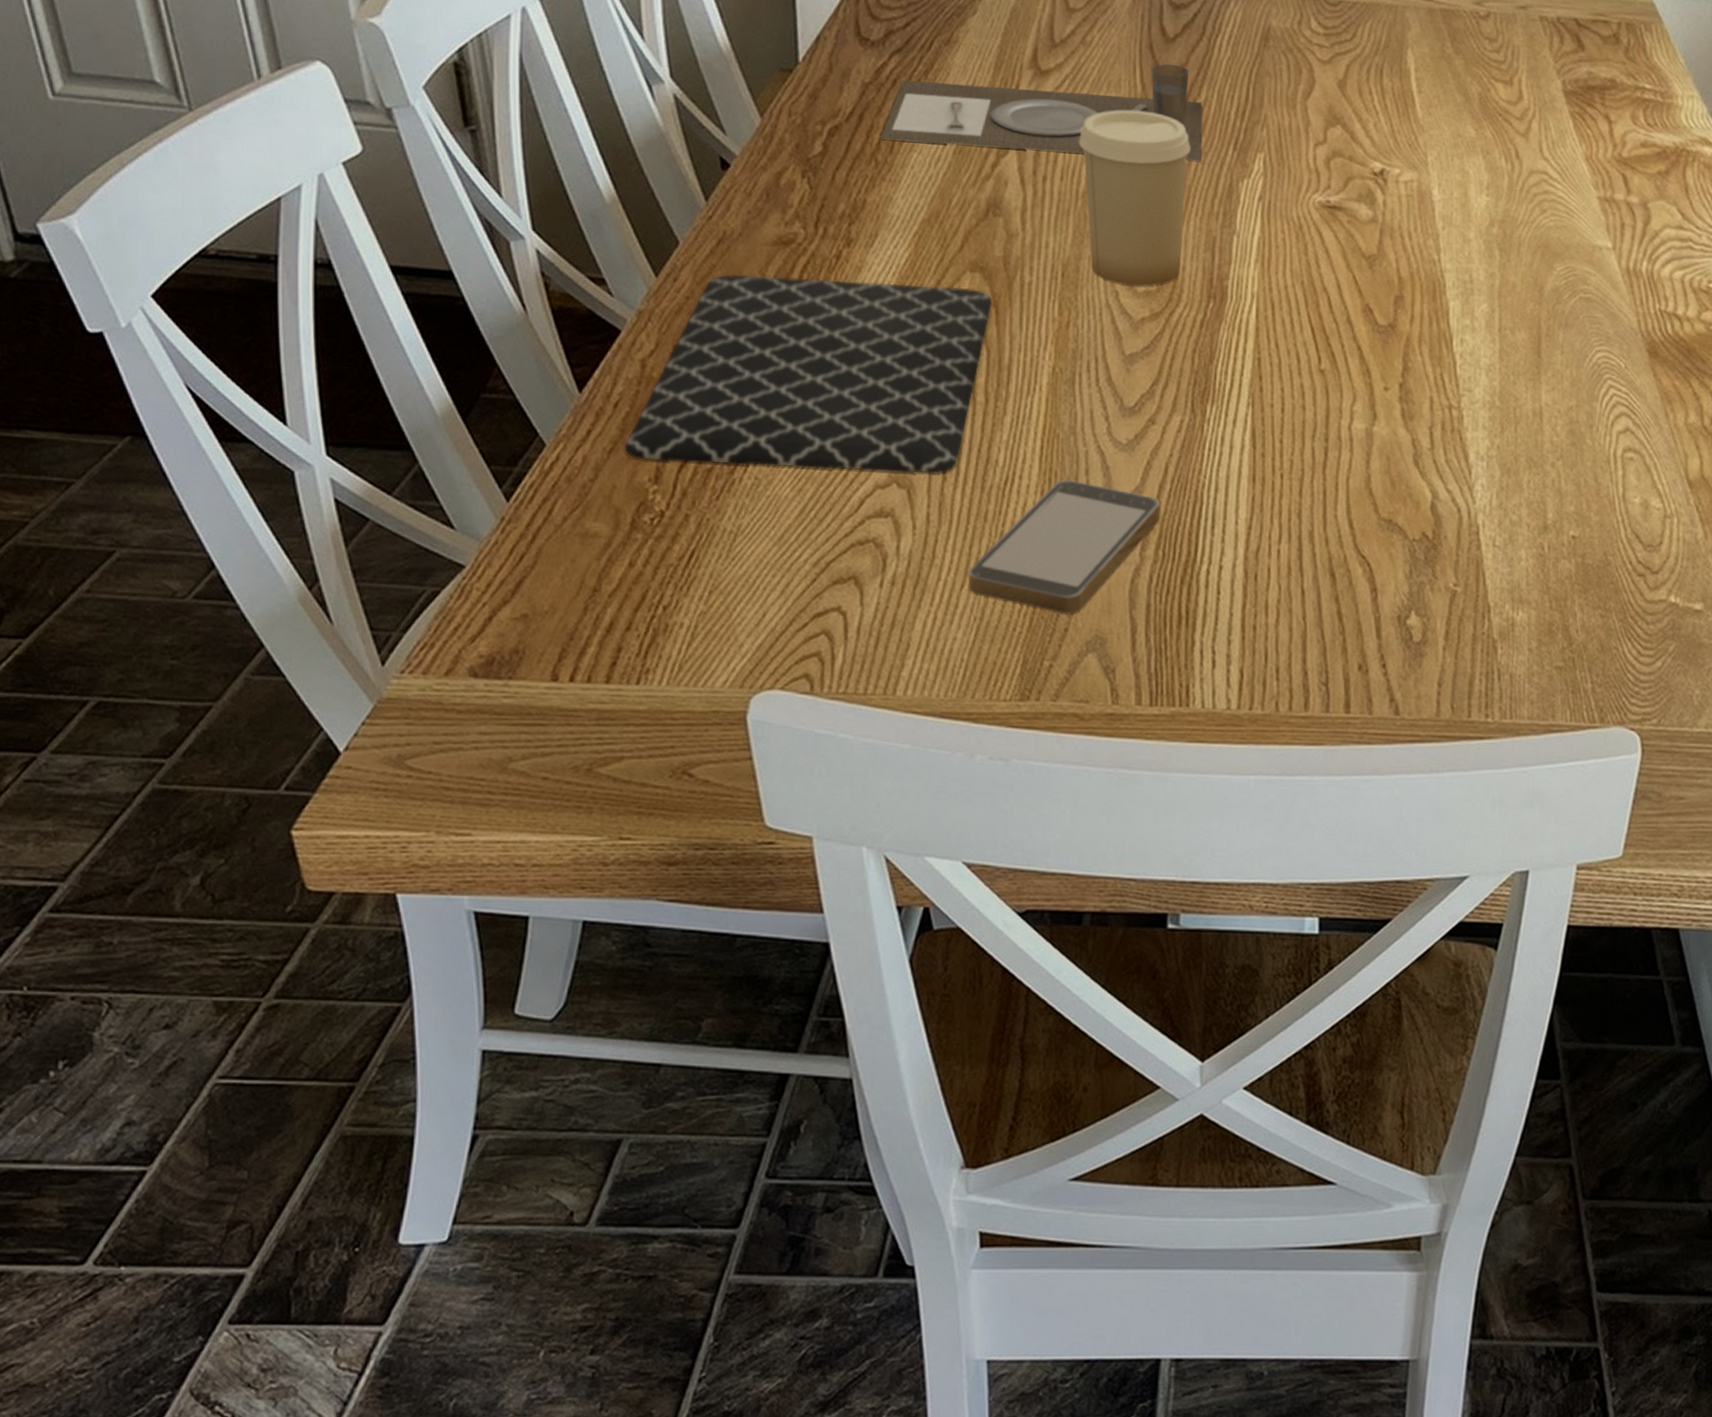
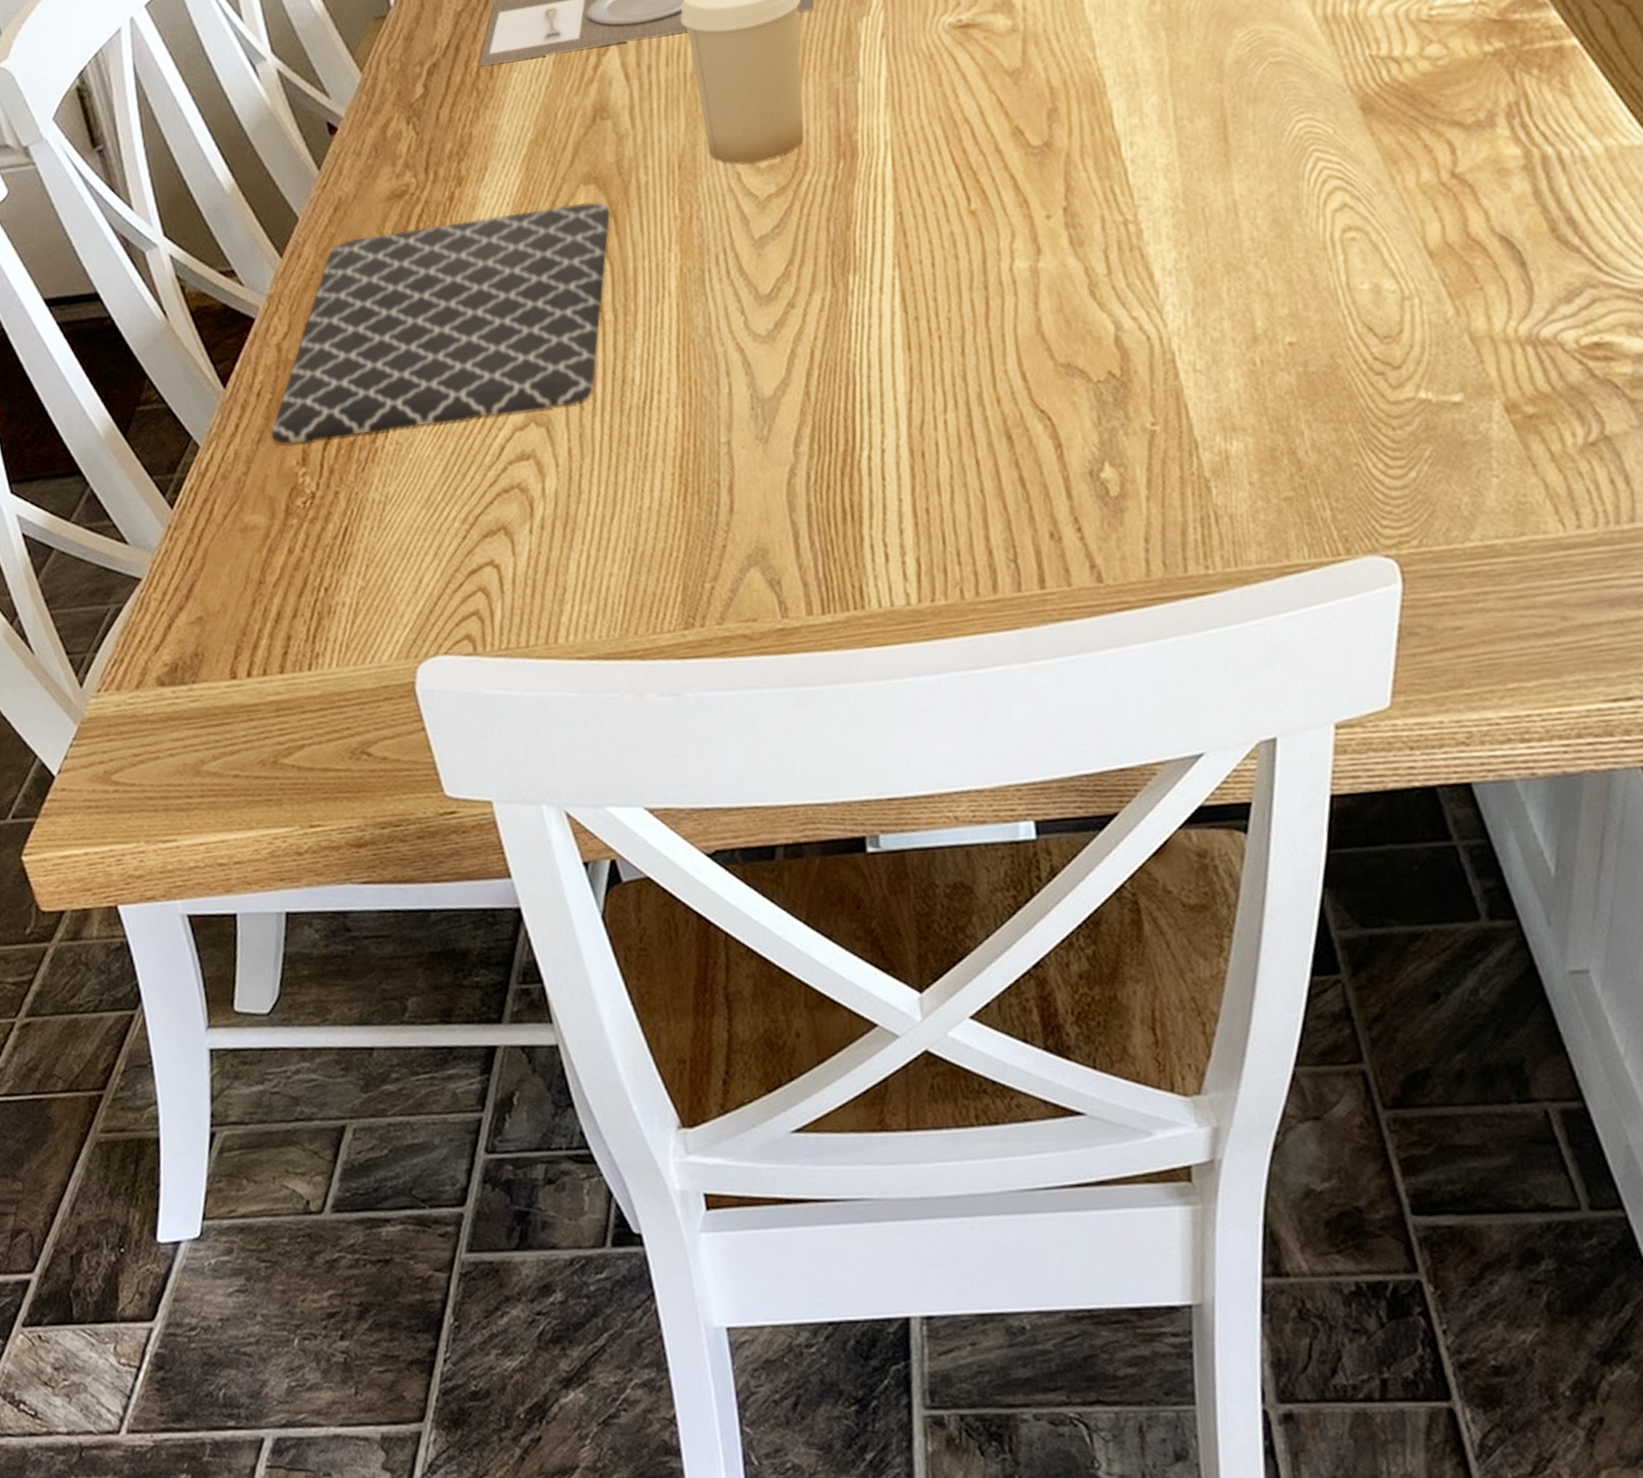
smartphone: present [968,479,1160,614] -> none [616,384,811,529]

